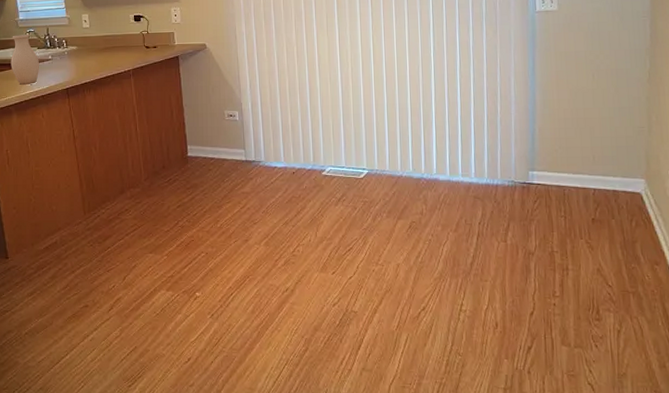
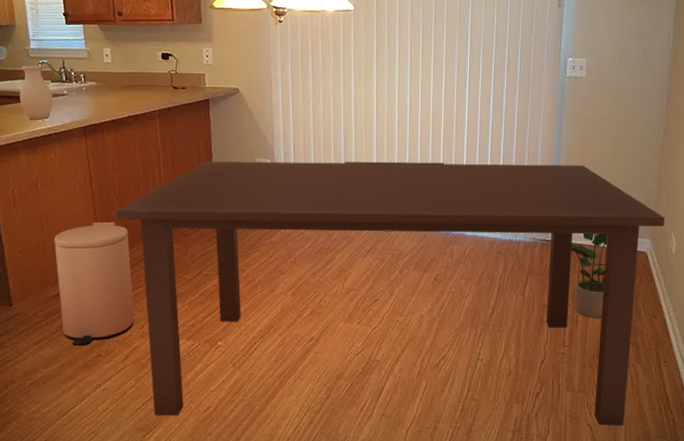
pedal bin: none [44,176,117,298] -> present [54,221,134,347]
dining table: none [97,102,660,385] -> present [115,161,665,426]
potted plant: none [554,174,596,267] -> present [571,233,608,319]

